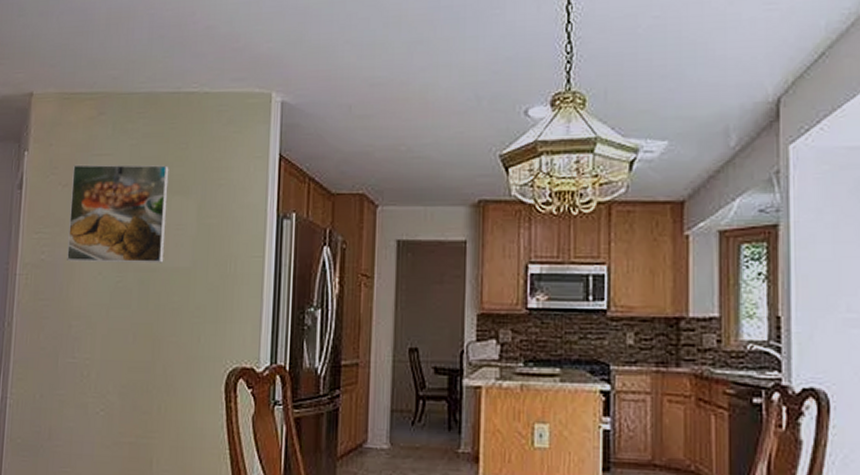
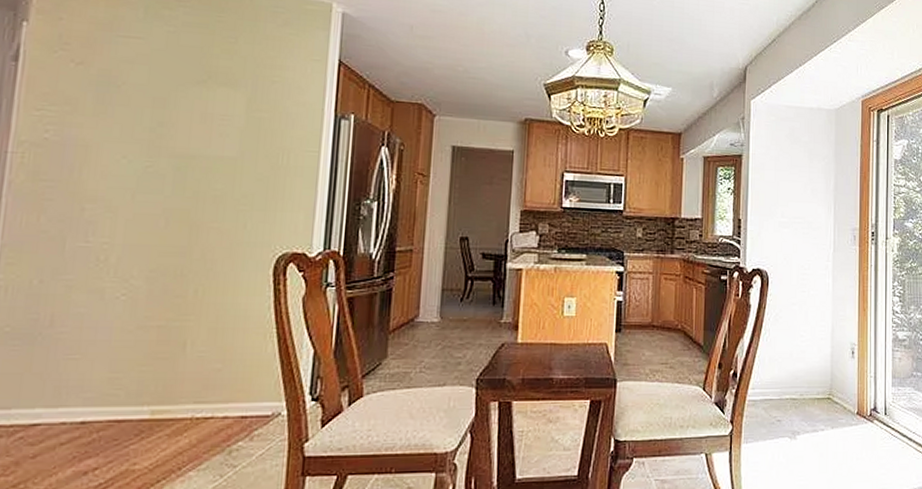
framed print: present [67,164,169,263] -> none [80,43,215,151]

